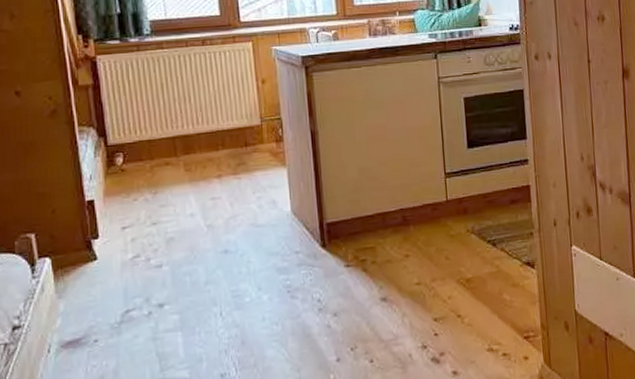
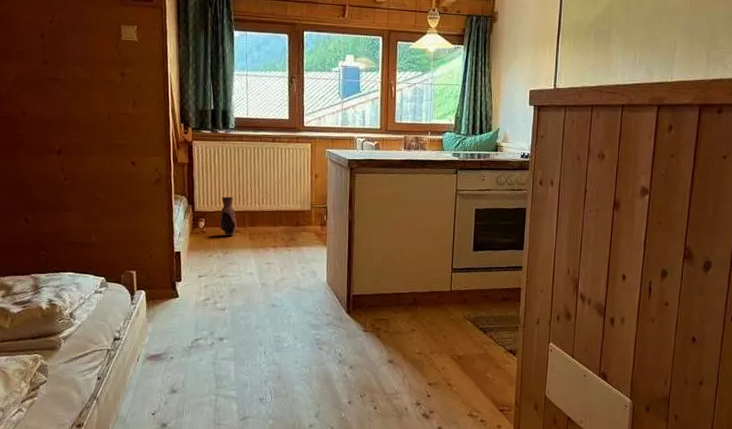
vase: none [142,120,167,171] -> present [220,196,237,237]

